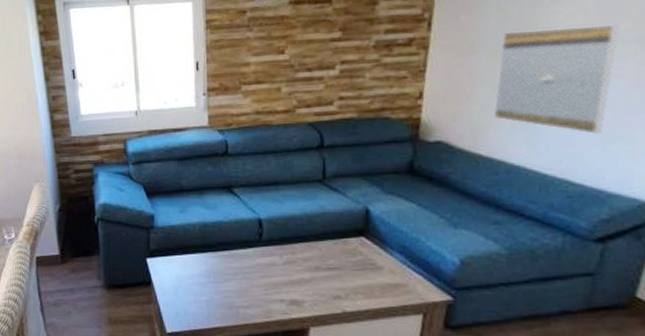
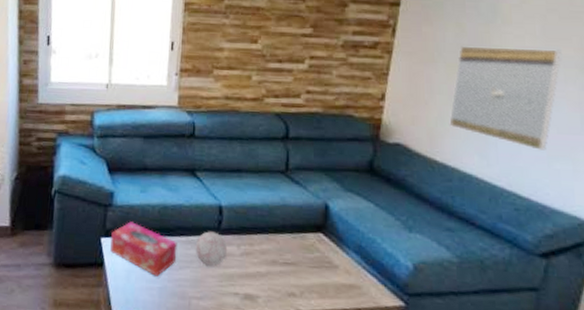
tissue box: none [155,241,221,290] -> present [110,221,177,276]
decorative ball: none [238,244,271,276] -> present [195,231,228,266]

